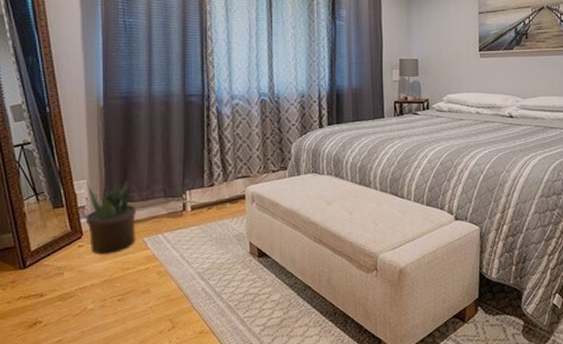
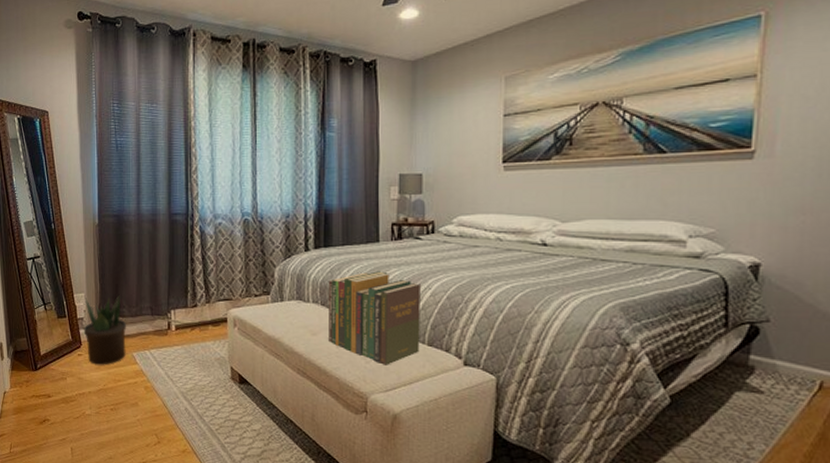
books: none [340,143,420,226] -> present [328,271,420,365]

